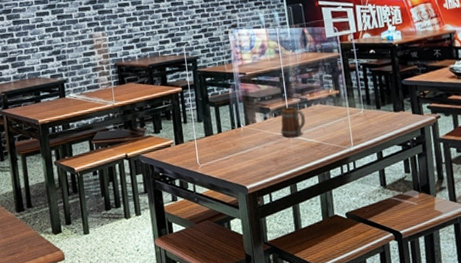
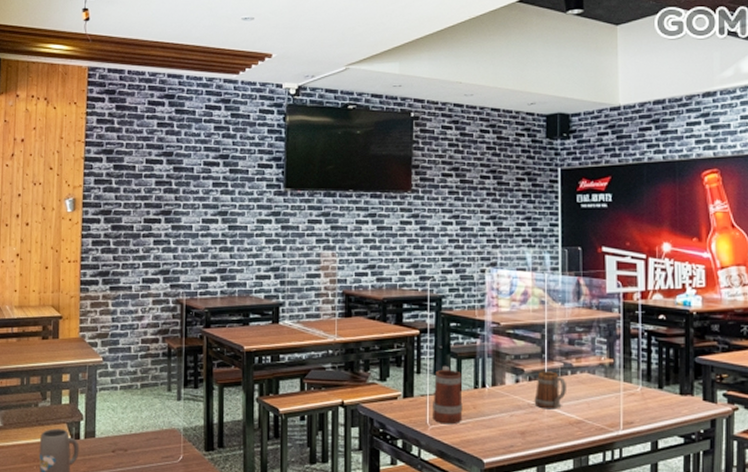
beer mug: none [198,113,226,162] -> present [433,365,463,425]

